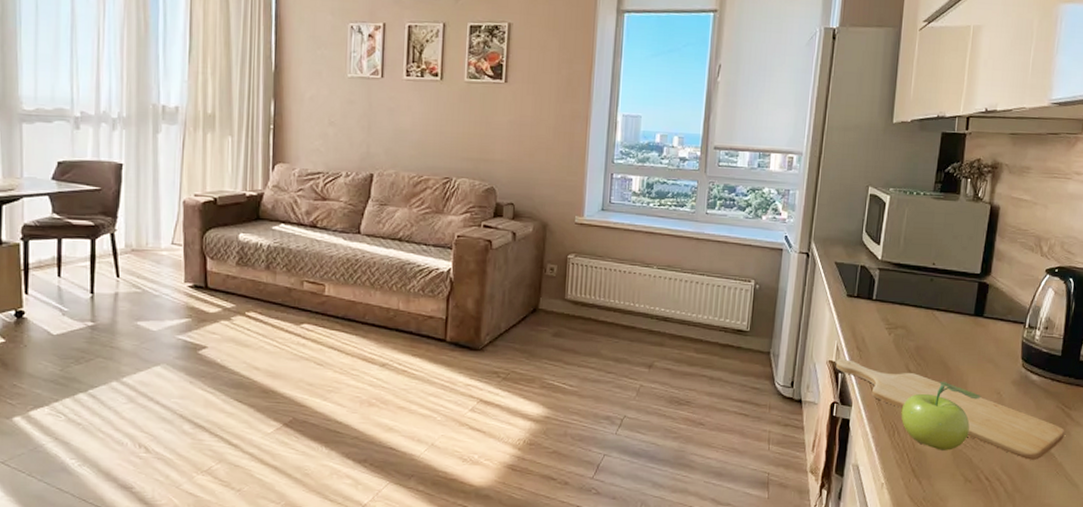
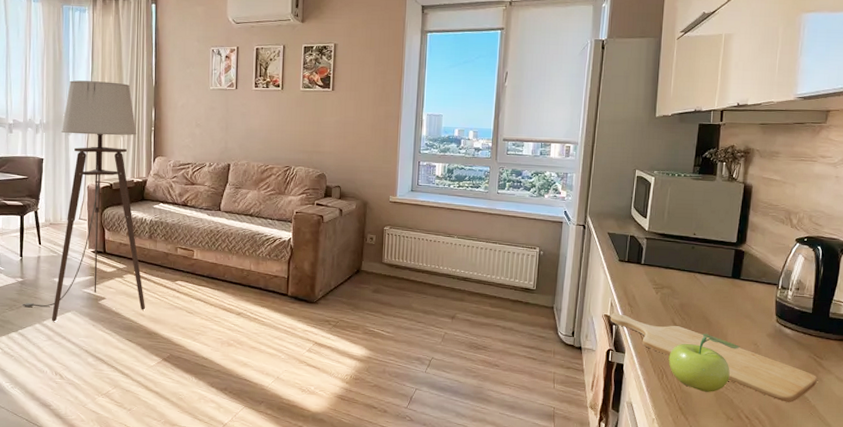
floor lamp: none [91,61,261,379] -> present [20,80,146,322]

